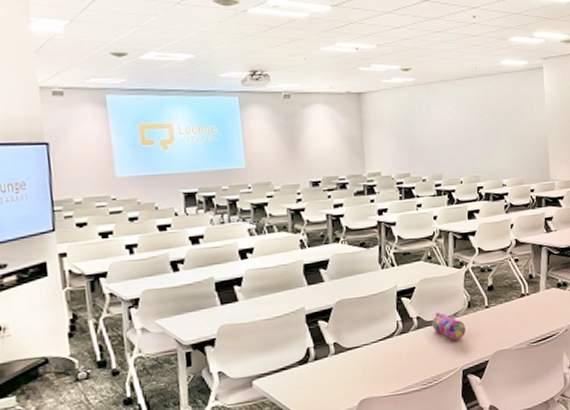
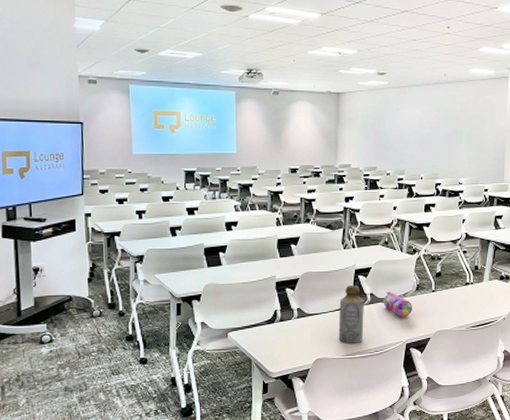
bottle: none [382,309,413,377] -> present [338,285,364,343]

